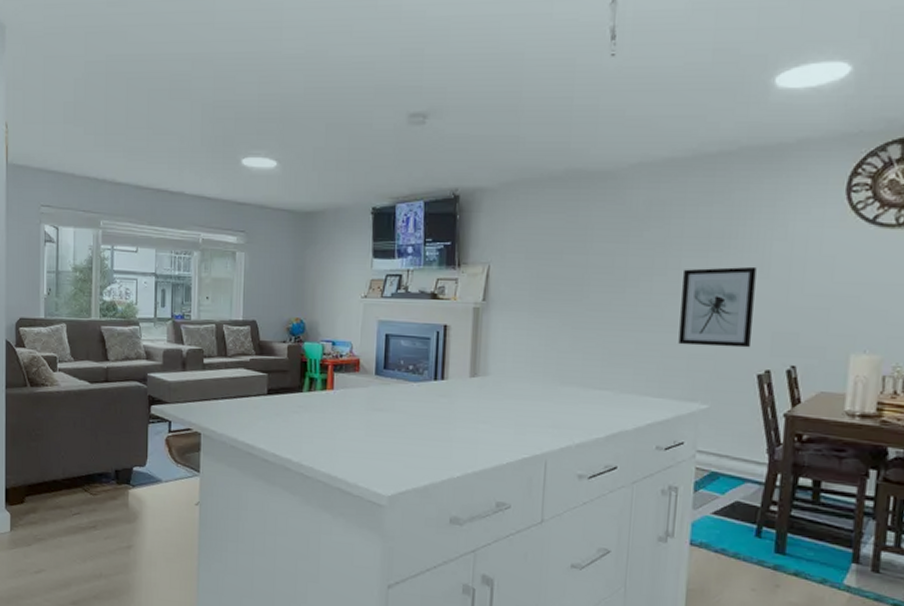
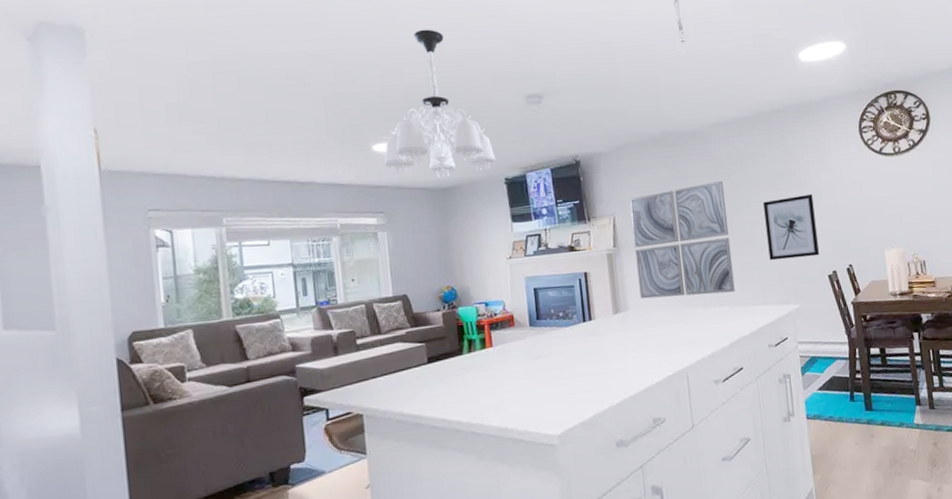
chandelier: none [251,32,366,201] -> present [384,29,496,179]
wall art: none [504,237,635,376] -> present [630,181,735,299]

